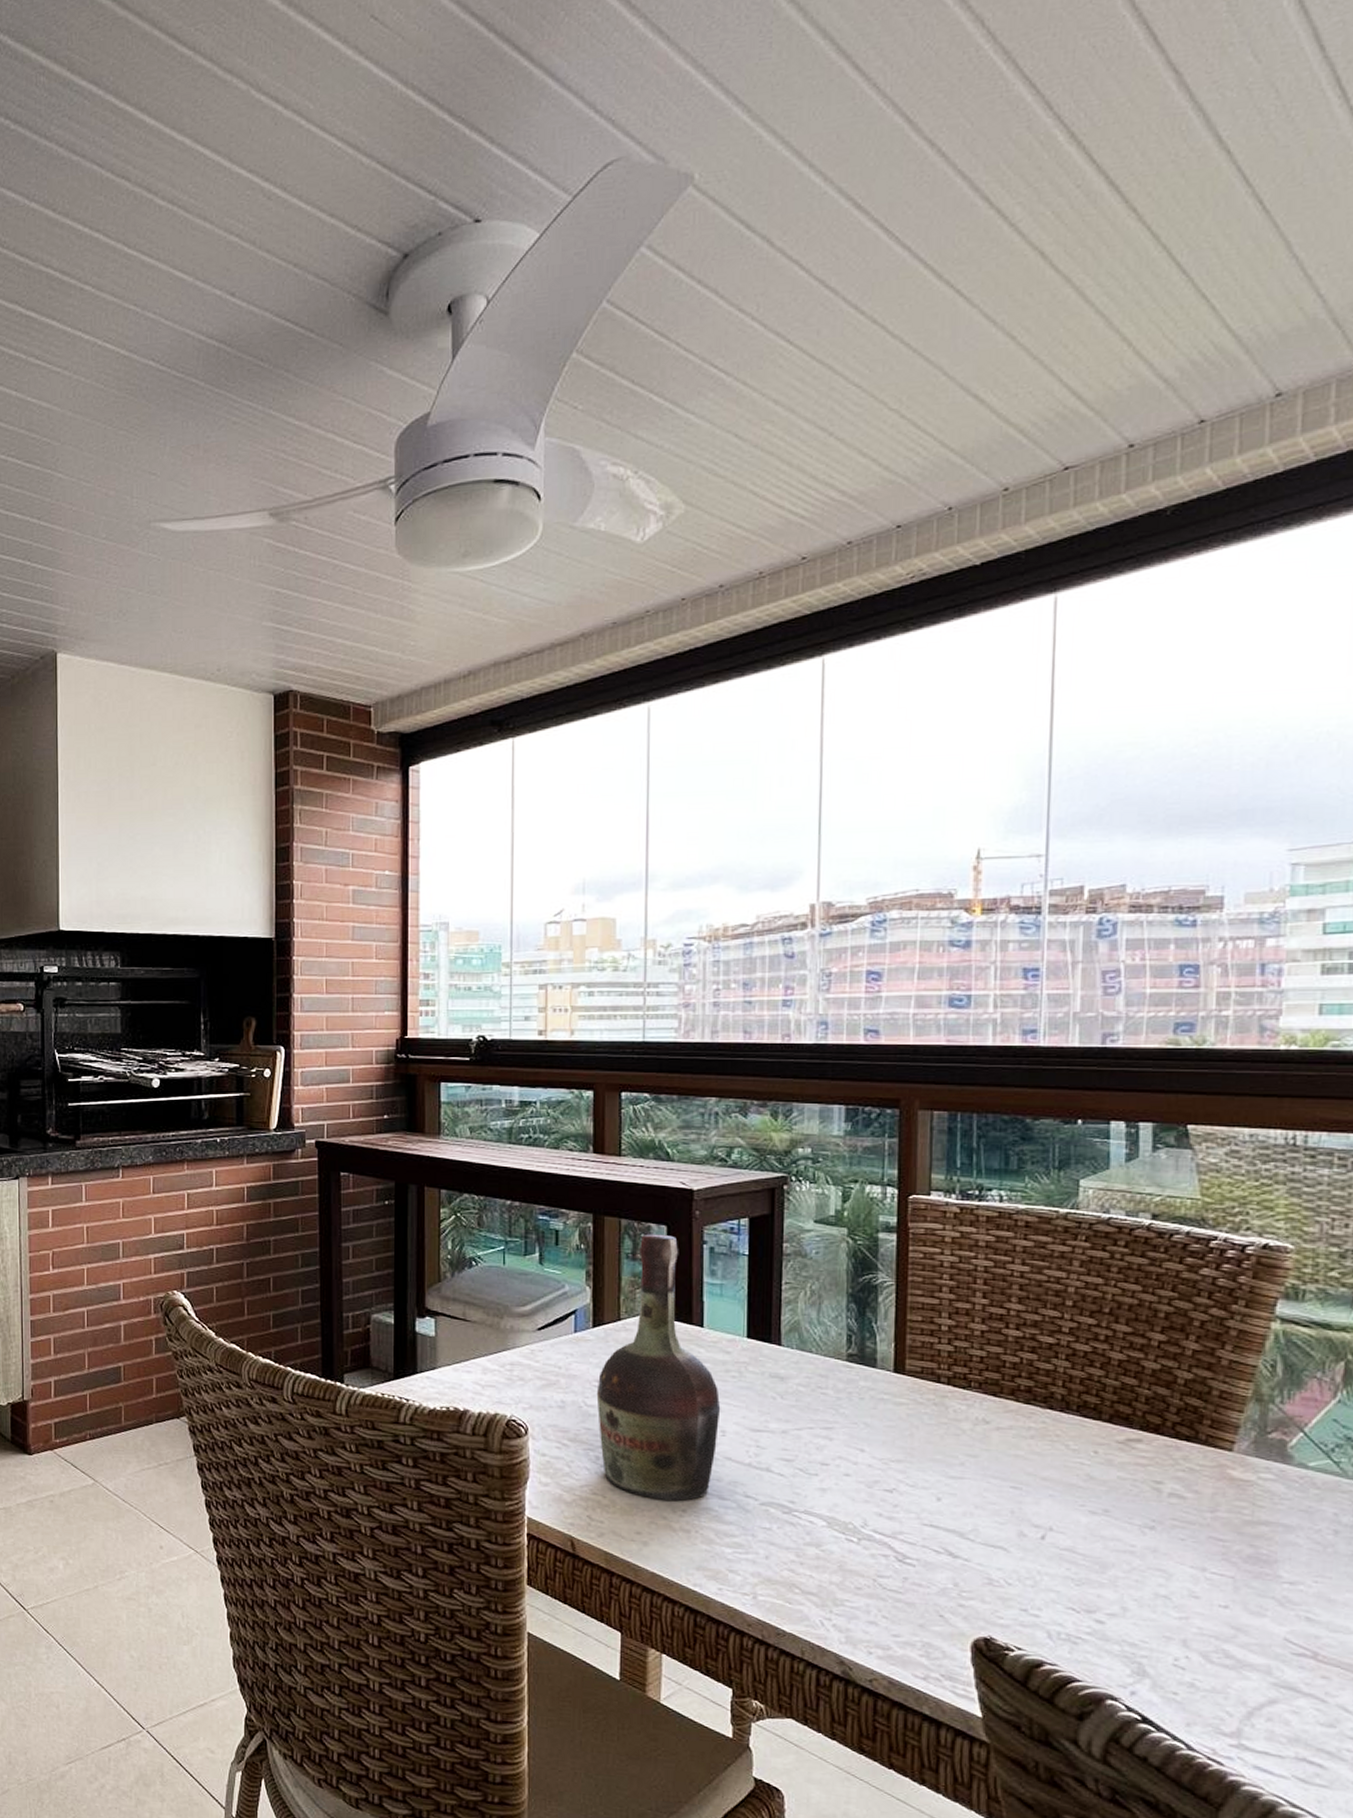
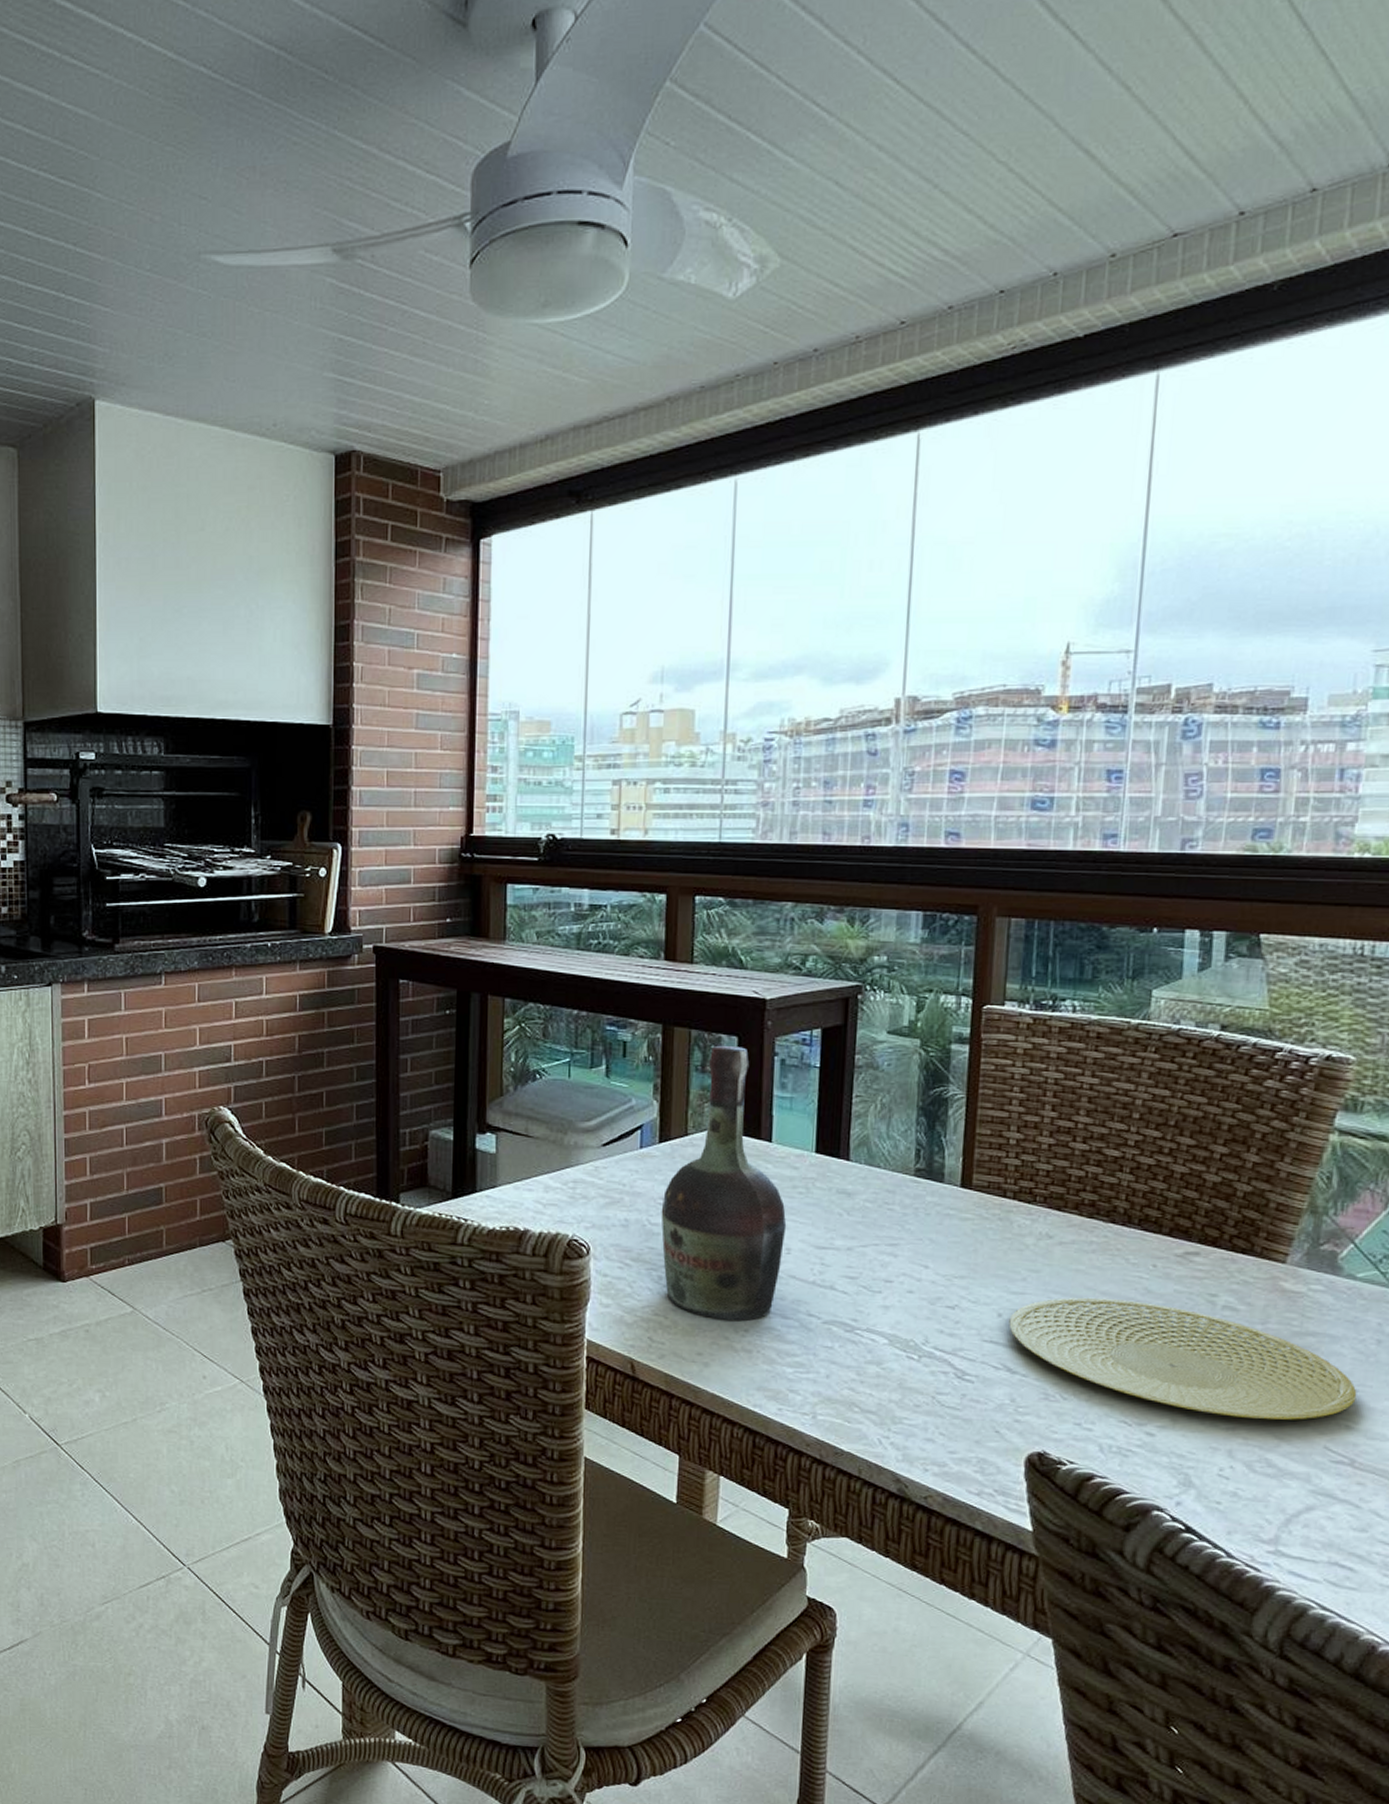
plate: none [948,1482,1316,1611] -> present [1009,1297,1357,1420]

